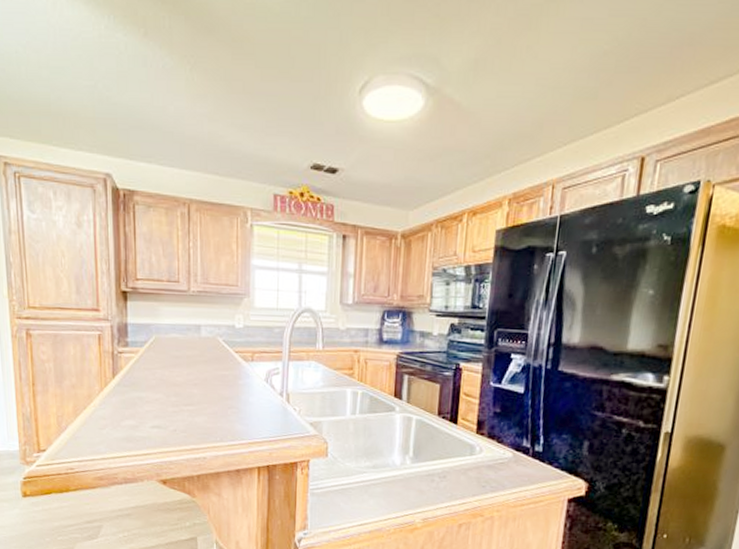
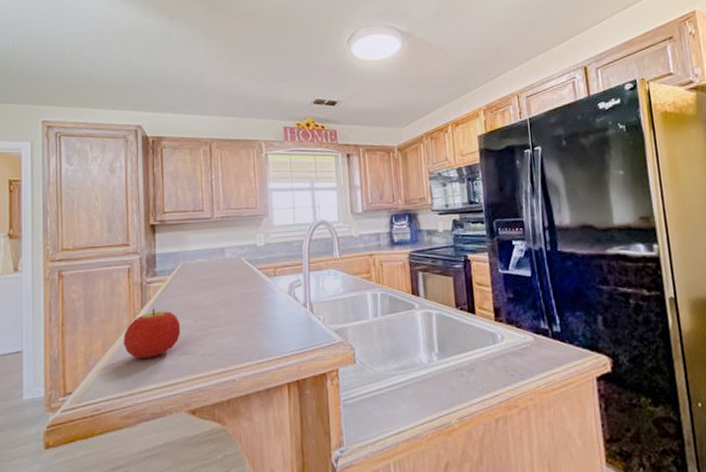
fruit: none [95,379,153,427] -> present [123,308,181,359]

